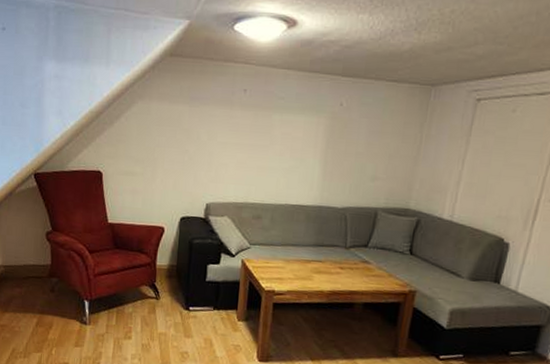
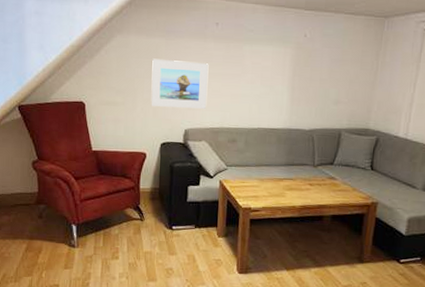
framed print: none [171,126,235,182] -> present [151,58,209,109]

